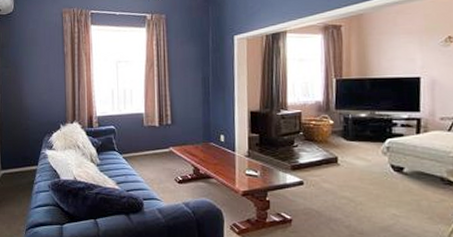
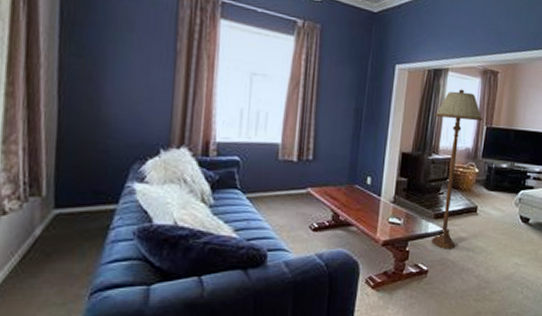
floor lamp: none [279,47,331,199] -> present [431,89,483,249]

